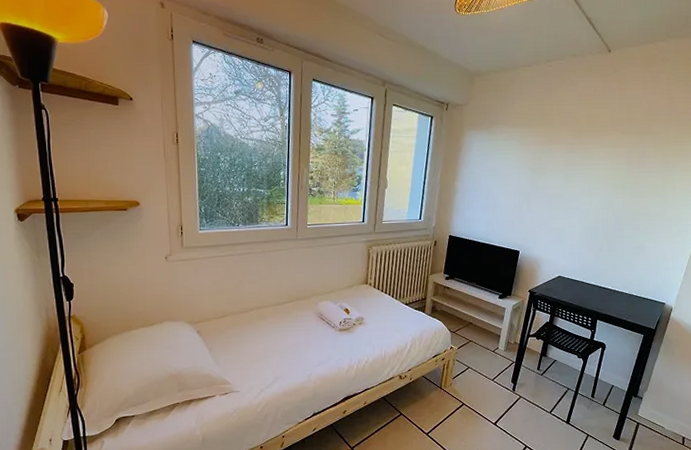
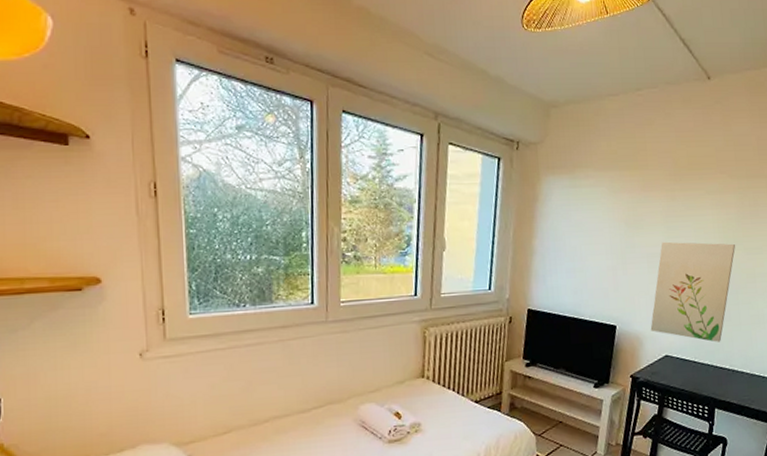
wall art: none [547,185,623,268] -> present [650,241,735,342]

